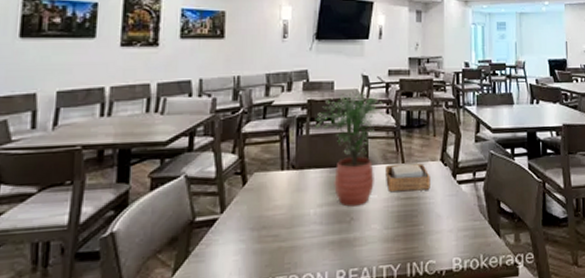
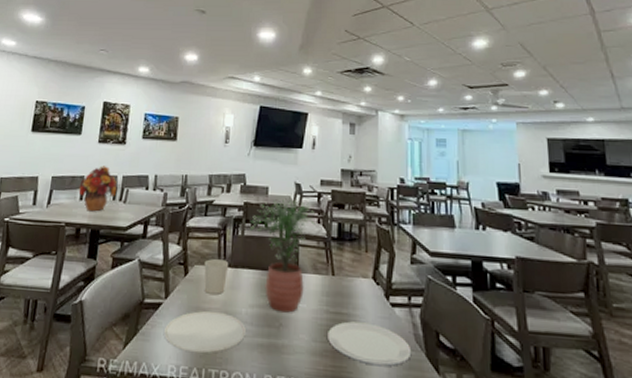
flower arrangement: none [98,73,151,129] -> present [78,166,117,212]
plate: none [222,217,315,265] -> present [164,310,246,354]
dixie cup: none [265,163,294,200] -> present [204,259,229,294]
napkin holder: present [384,164,430,193] -> none [314,276,361,308]
plate: none [399,202,477,241] -> present [328,321,412,367]

